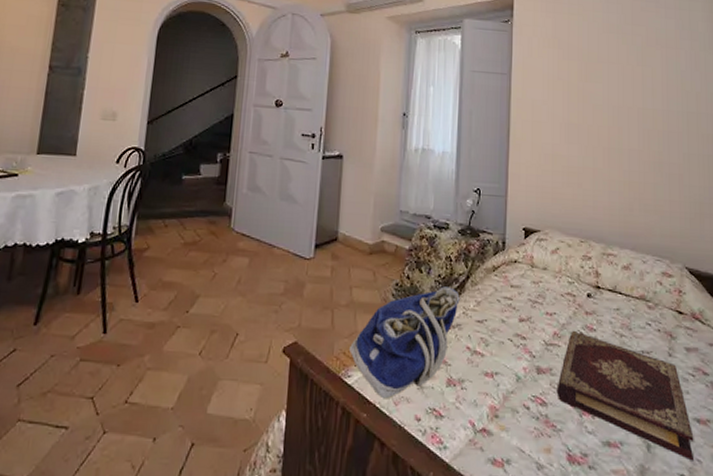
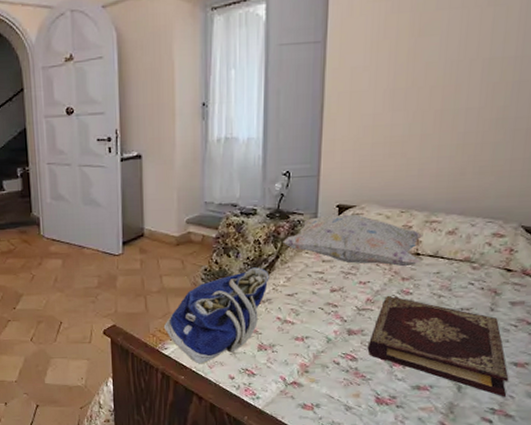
decorative pillow: none [473,237,602,300] -> present [283,214,423,267]

